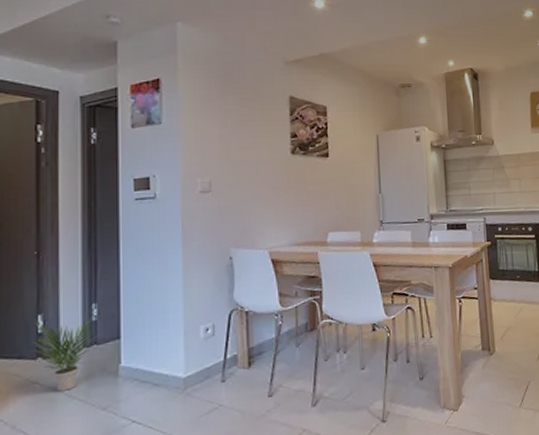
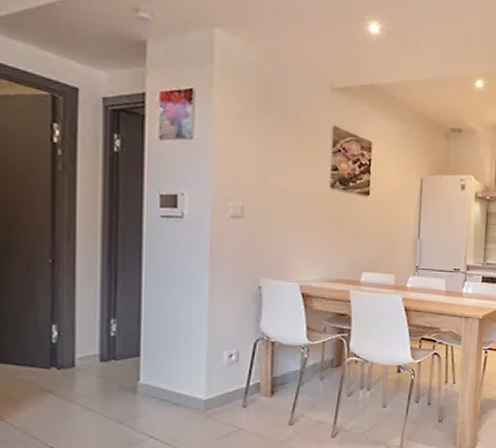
potted plant: present [26,314,98,392] -> none [39,329,117,402]

